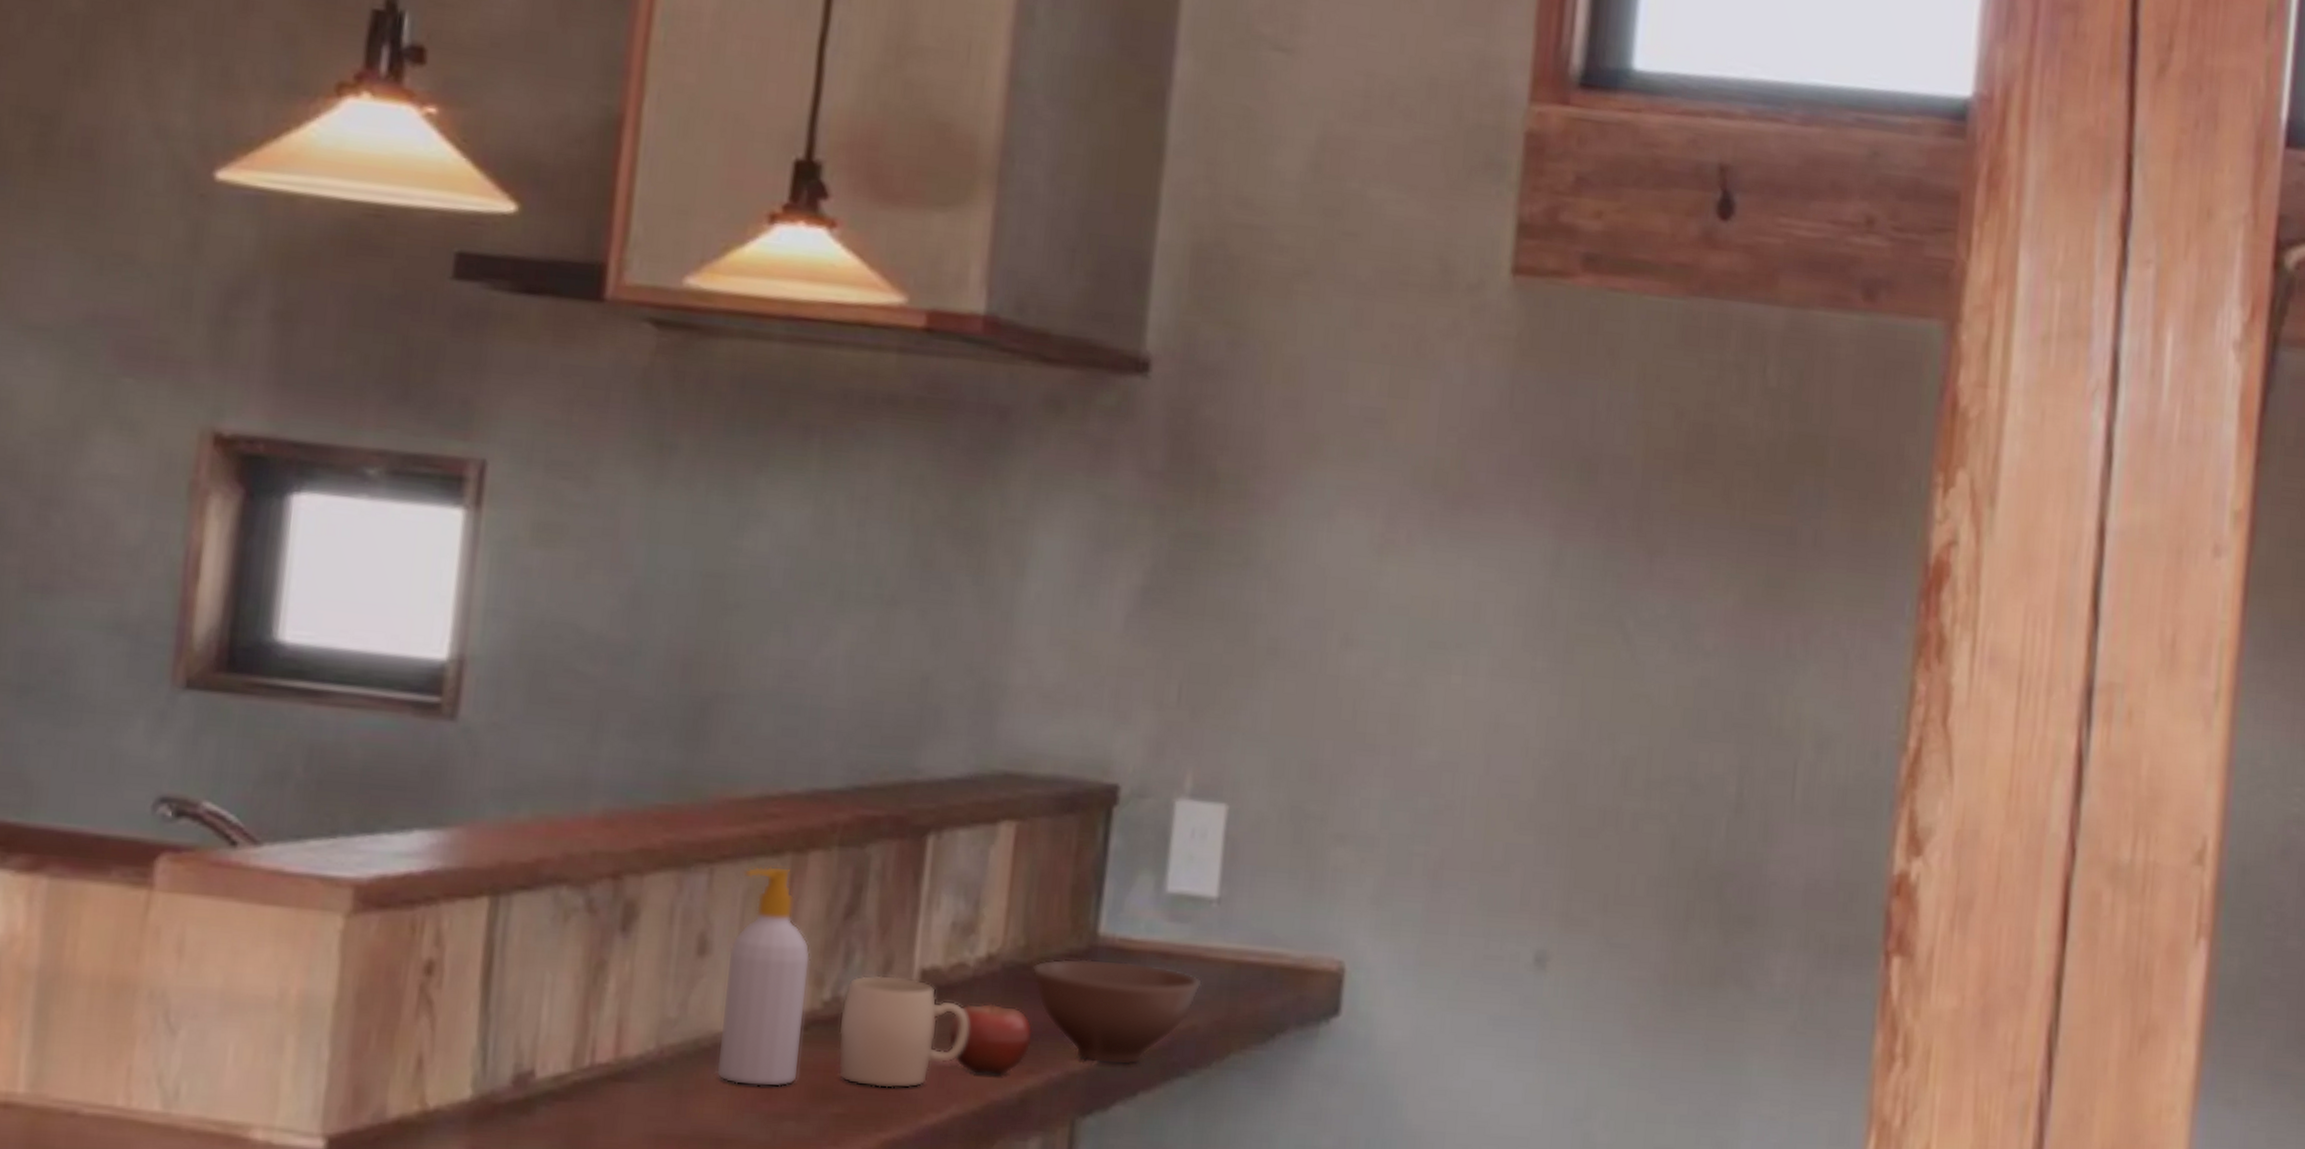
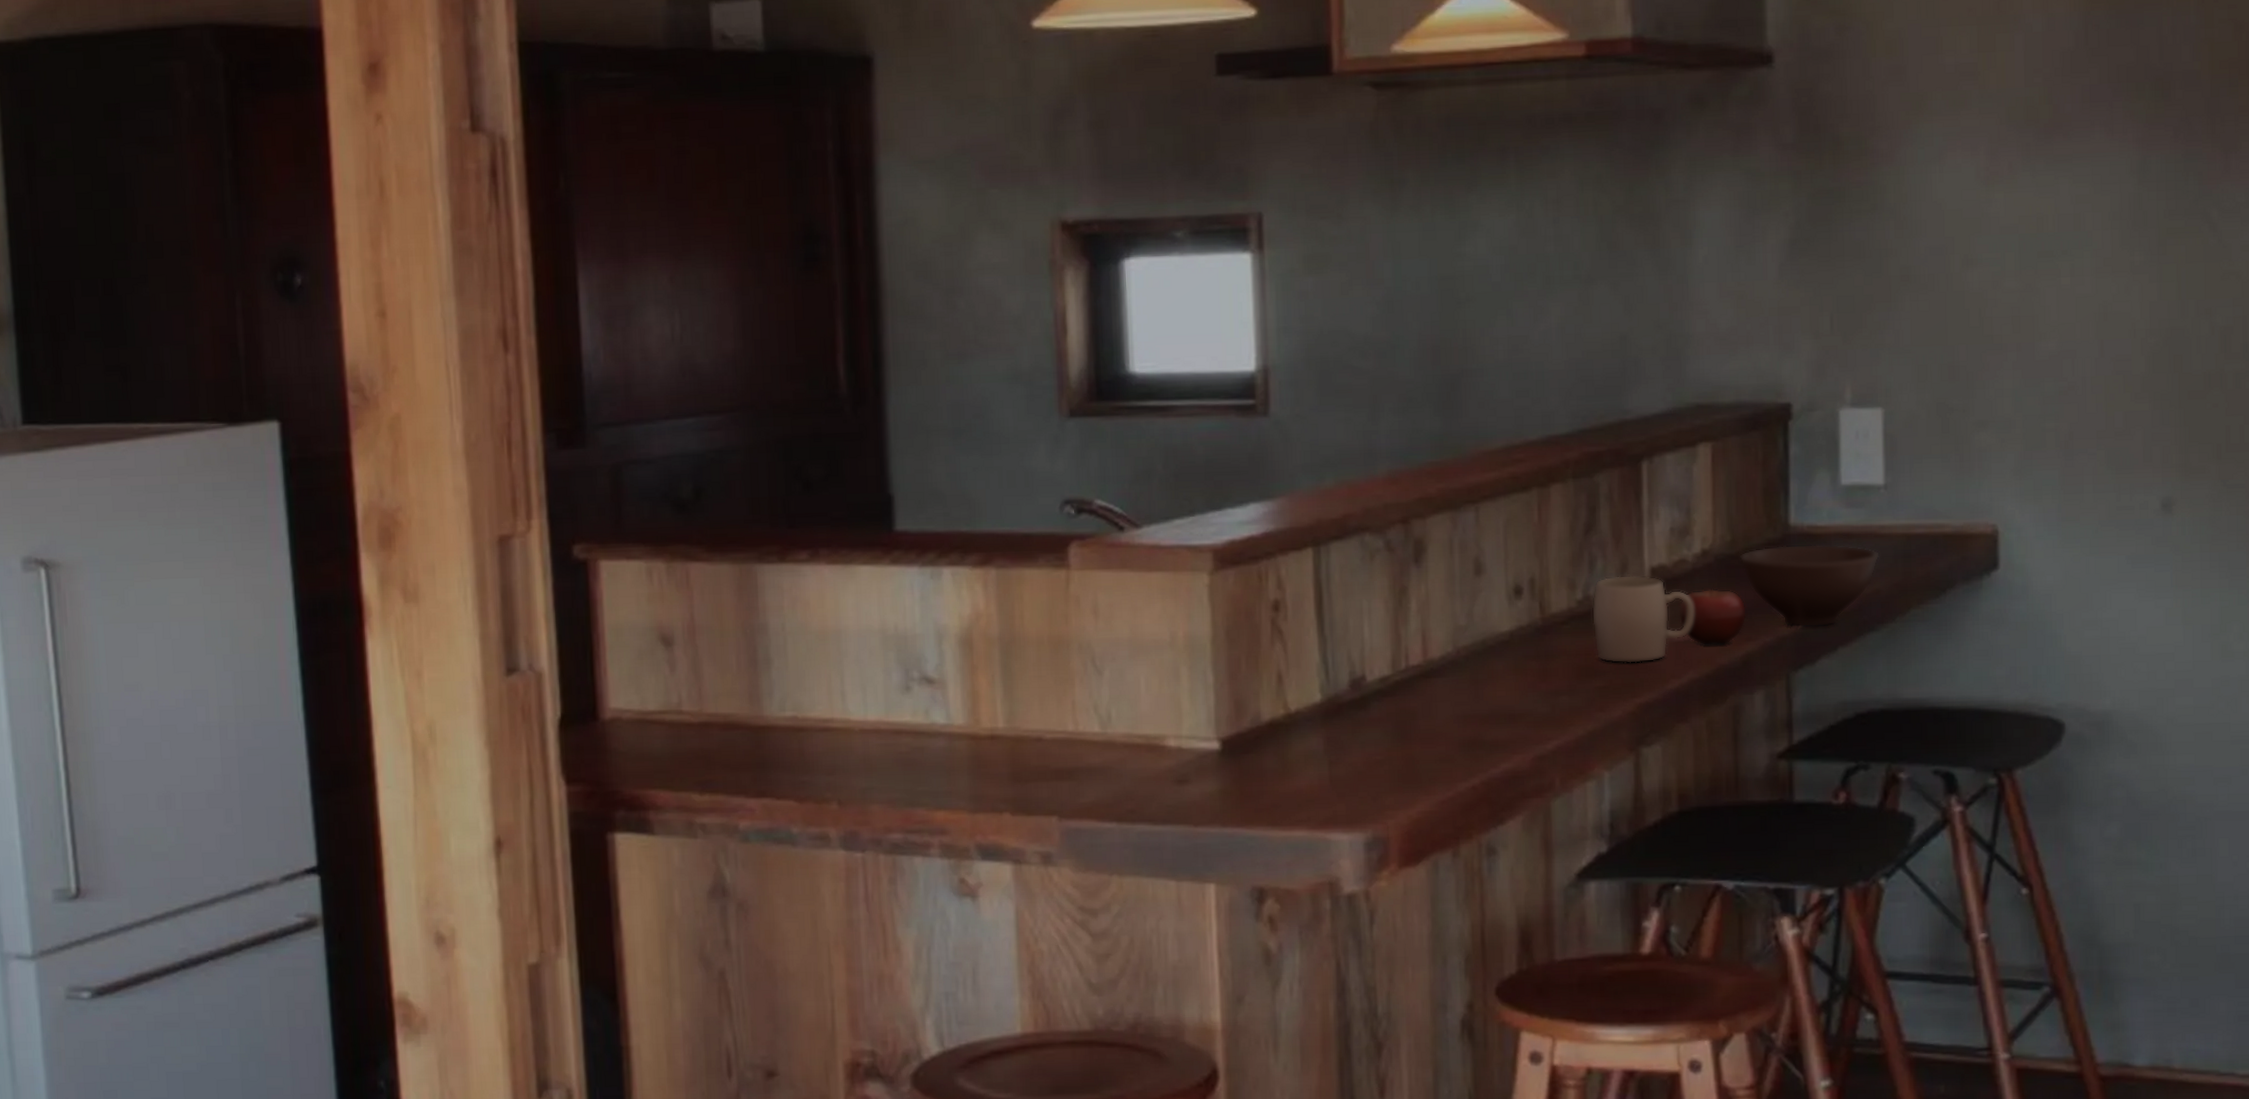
soap bottle: present [715,866,811,1088] -> none [1499,499,1566,672]

